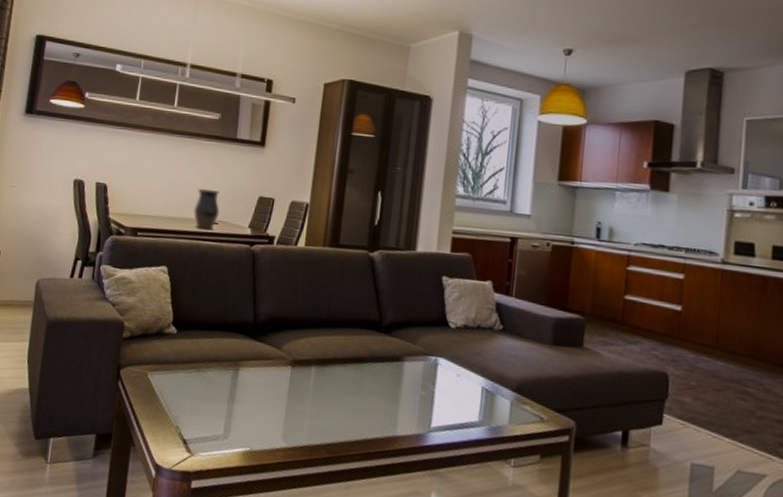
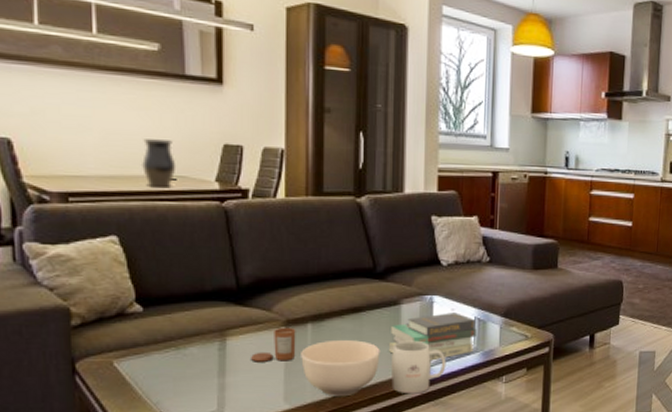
candle: none [258,366,301,400] -> present [251,327,296,362]
bowl: none [302,386,379,446] -> present [301,339,380,396]
books: none [386,377,484,426] -> present [388,312,477,361]
mug: none [387,399,448,459] -> present [390,340,447,394]

